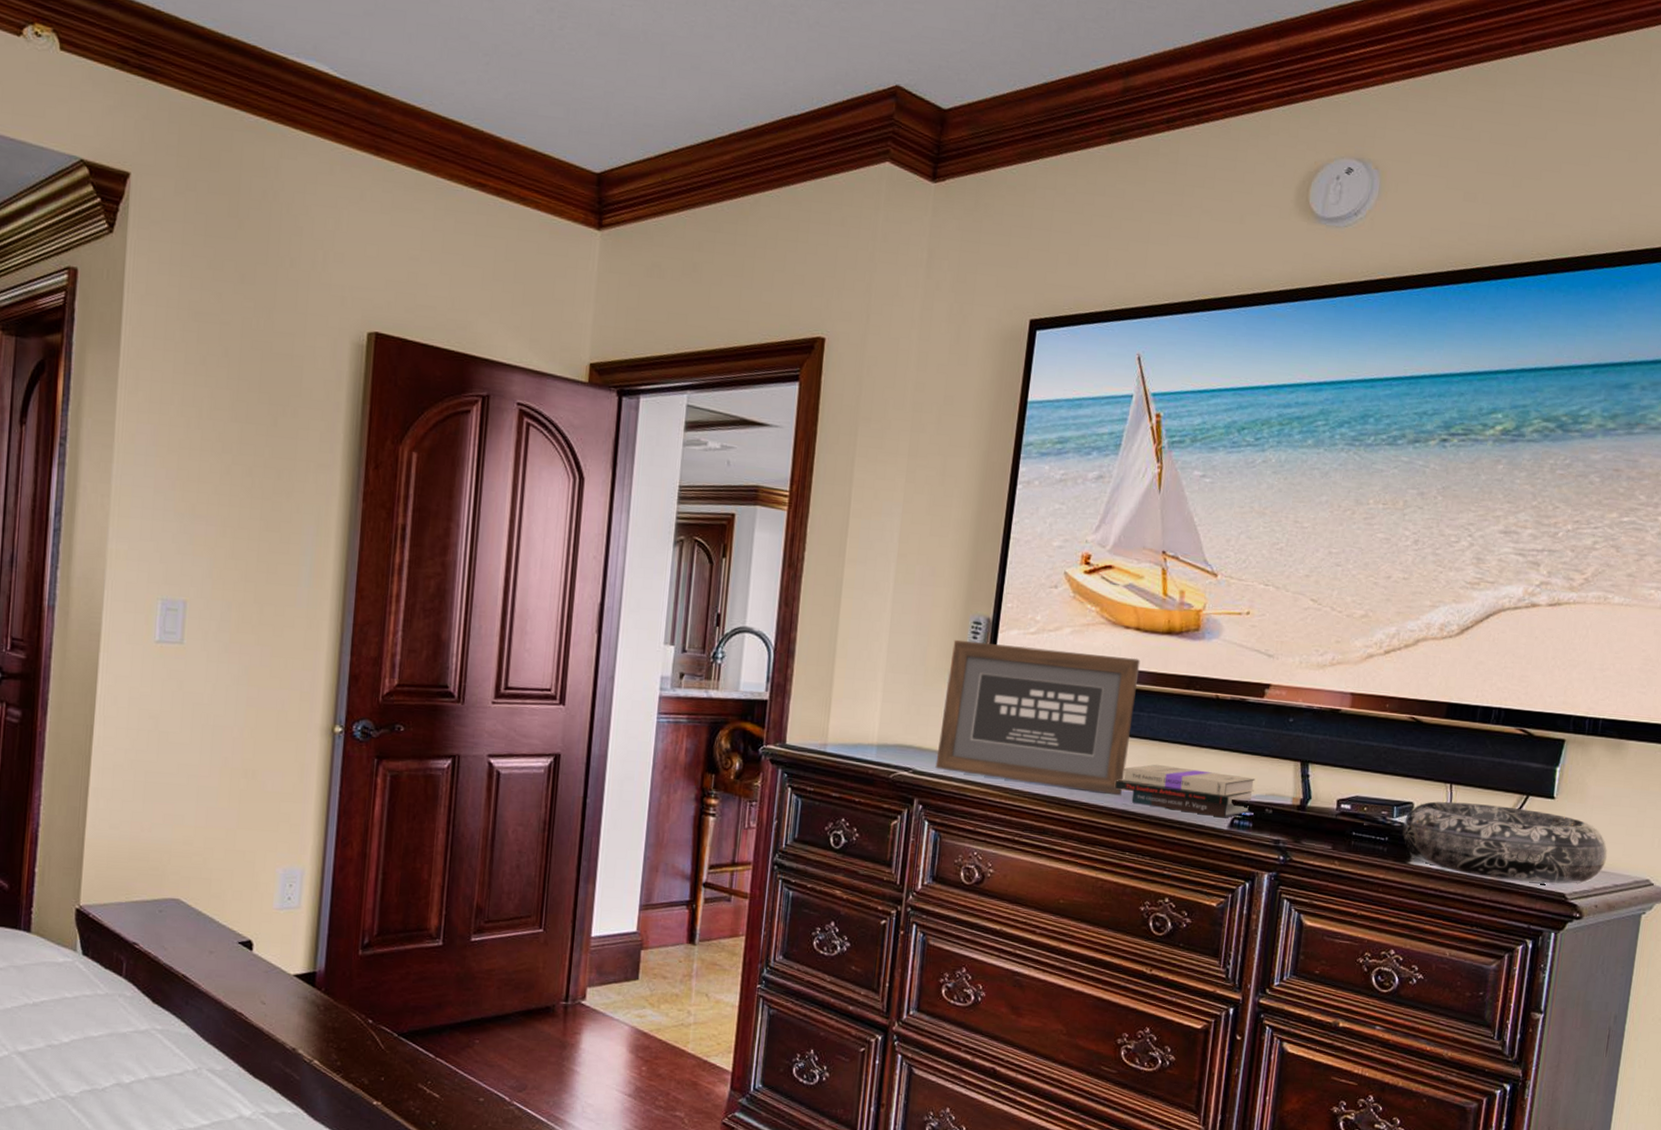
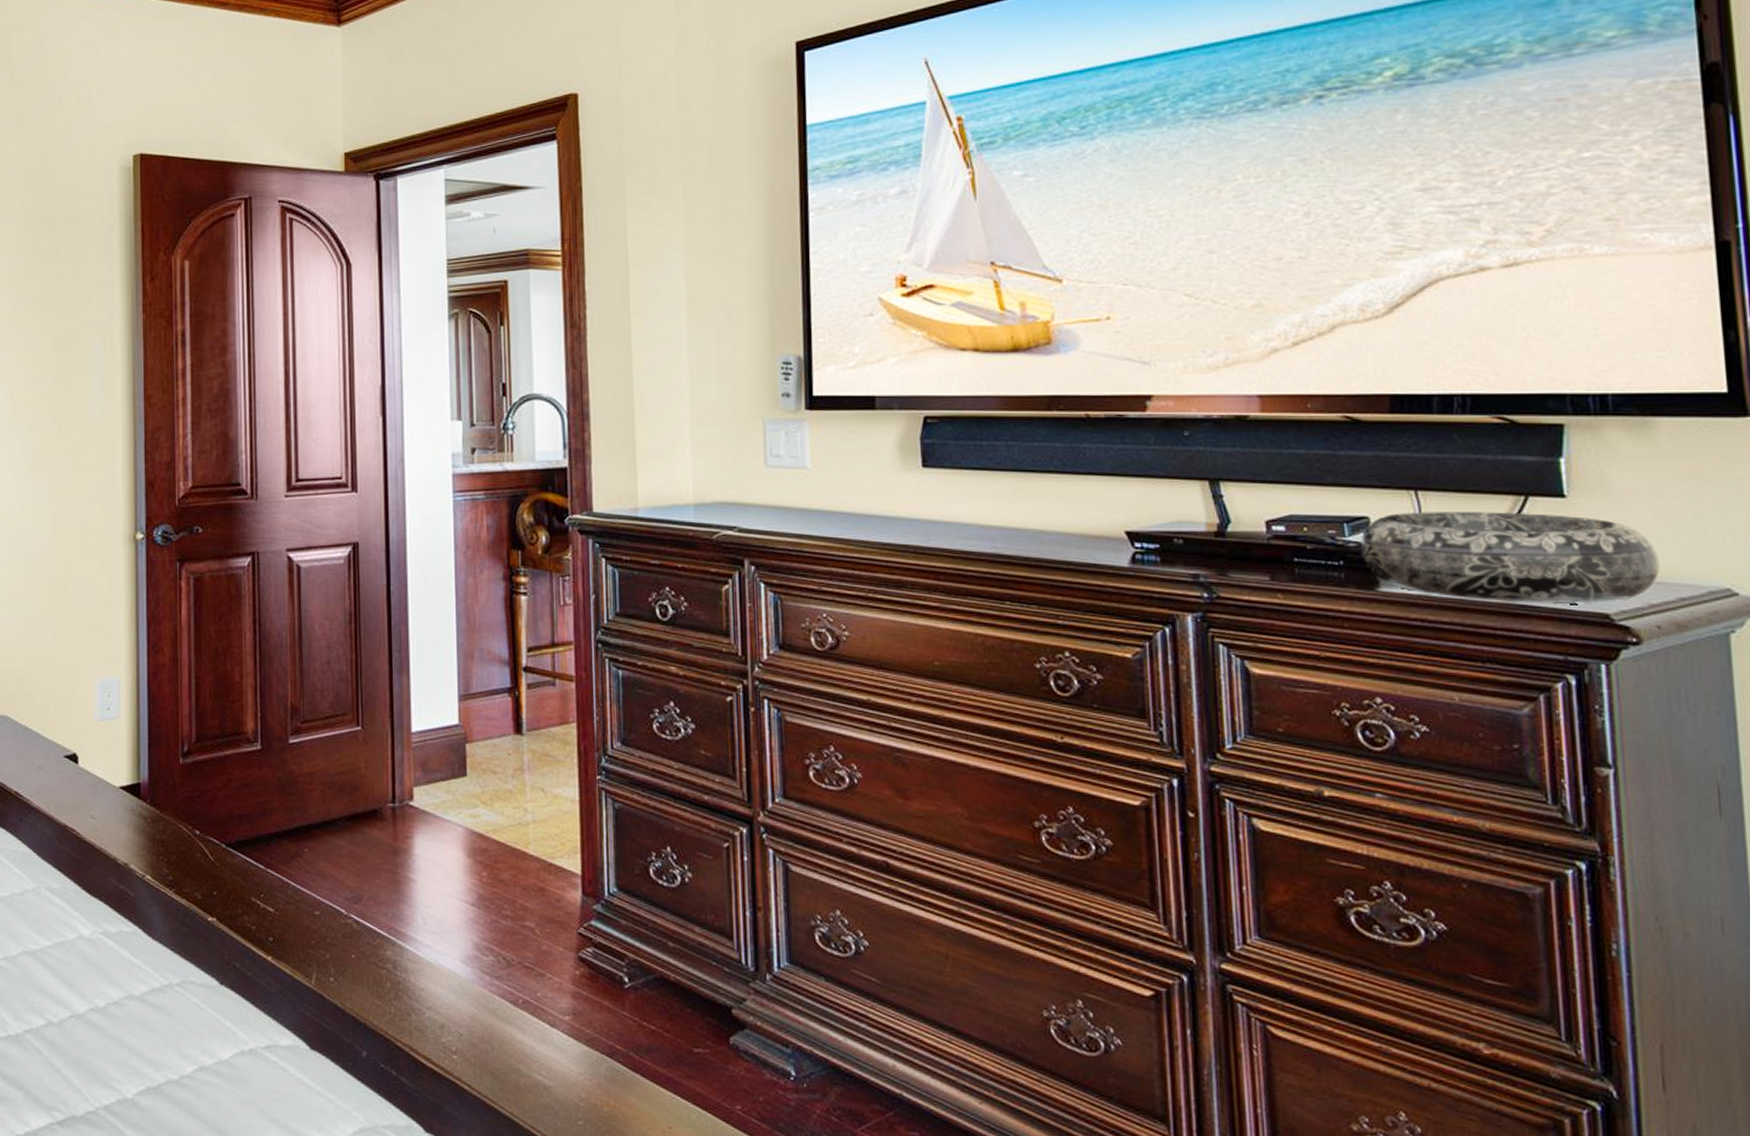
picture frame: present [935,639,1141,796] -> none [763,382,989,538]
books: present [1115,764,1256,818] -> none [979,498,1155,554]

